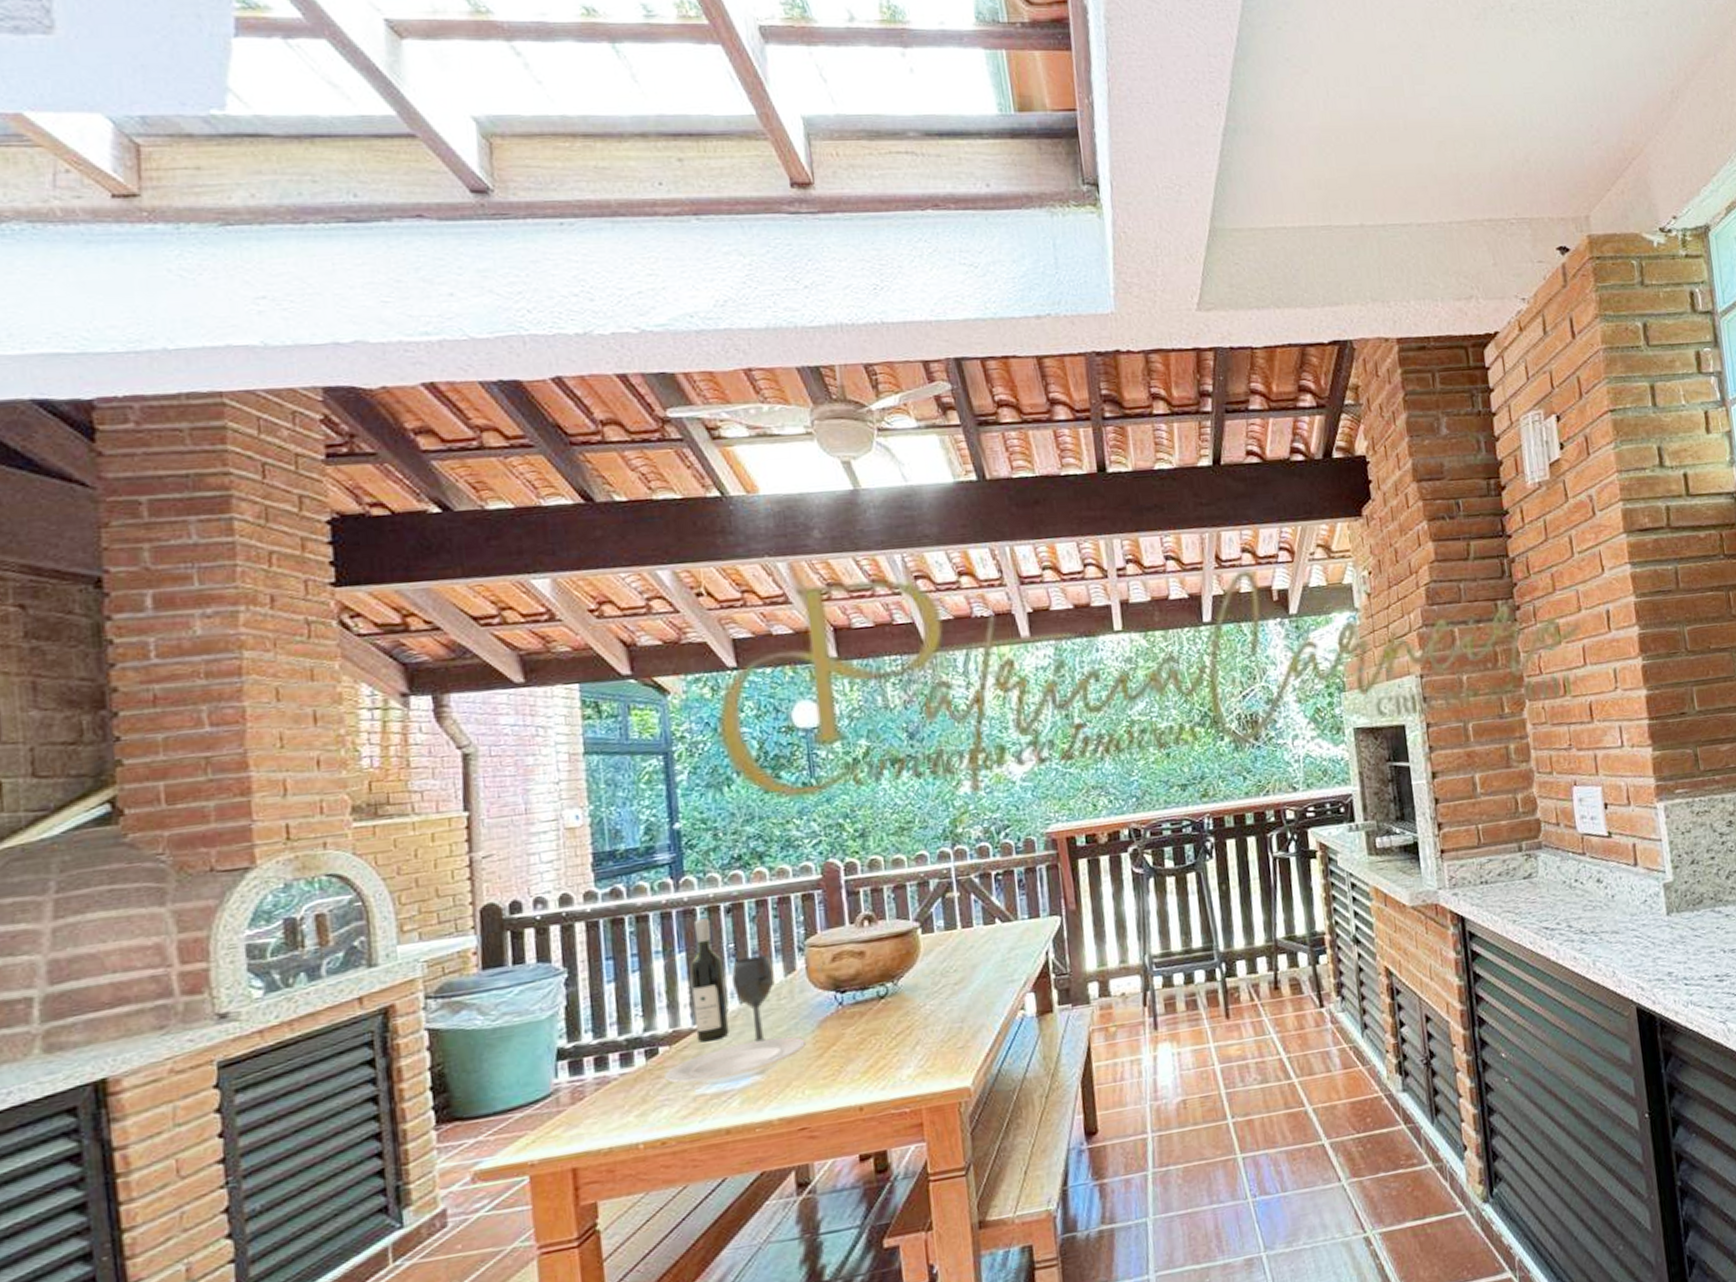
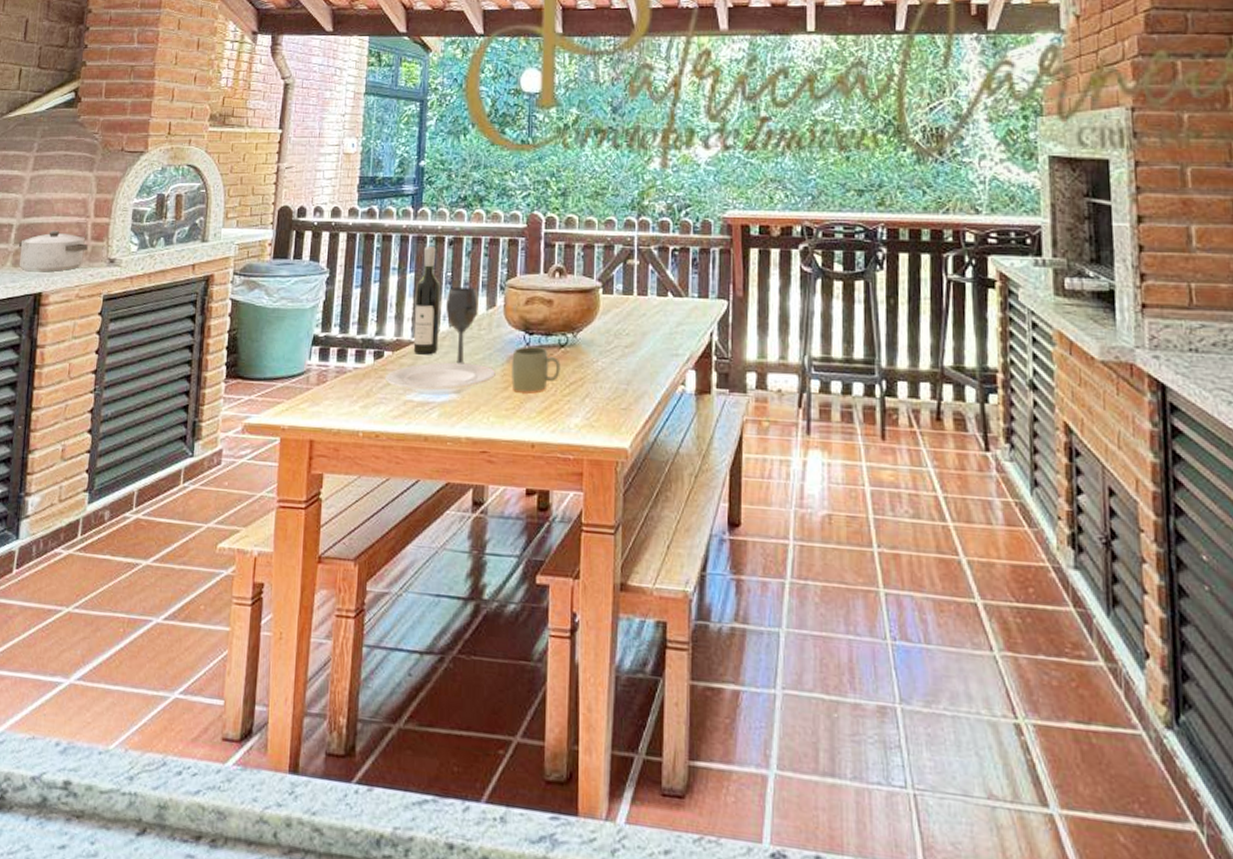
cooking pot: none [51,992,177,1056] -> present [19,231,88,272]
mug: none [823,1003,884,1058] -> present [512,346,561,394]

